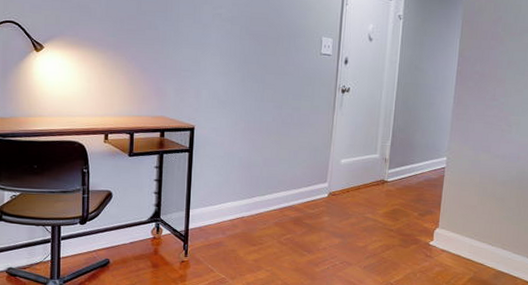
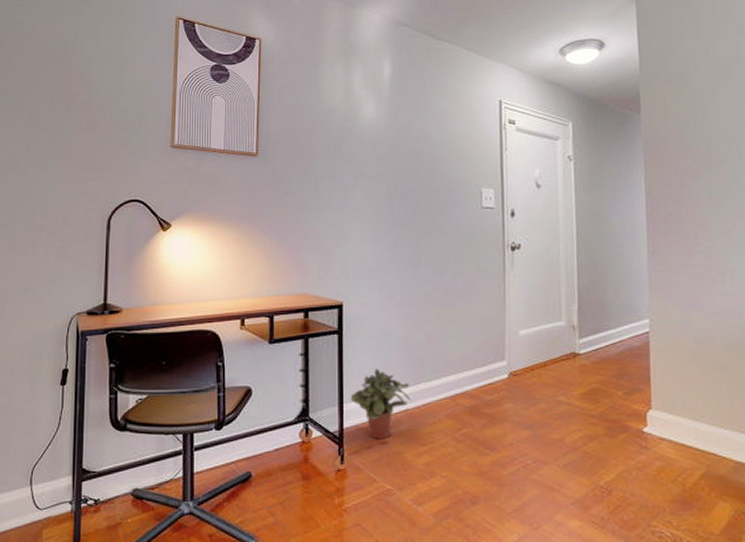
potted plant: none [196,183,246,240] -> present [350,369,411,440]

